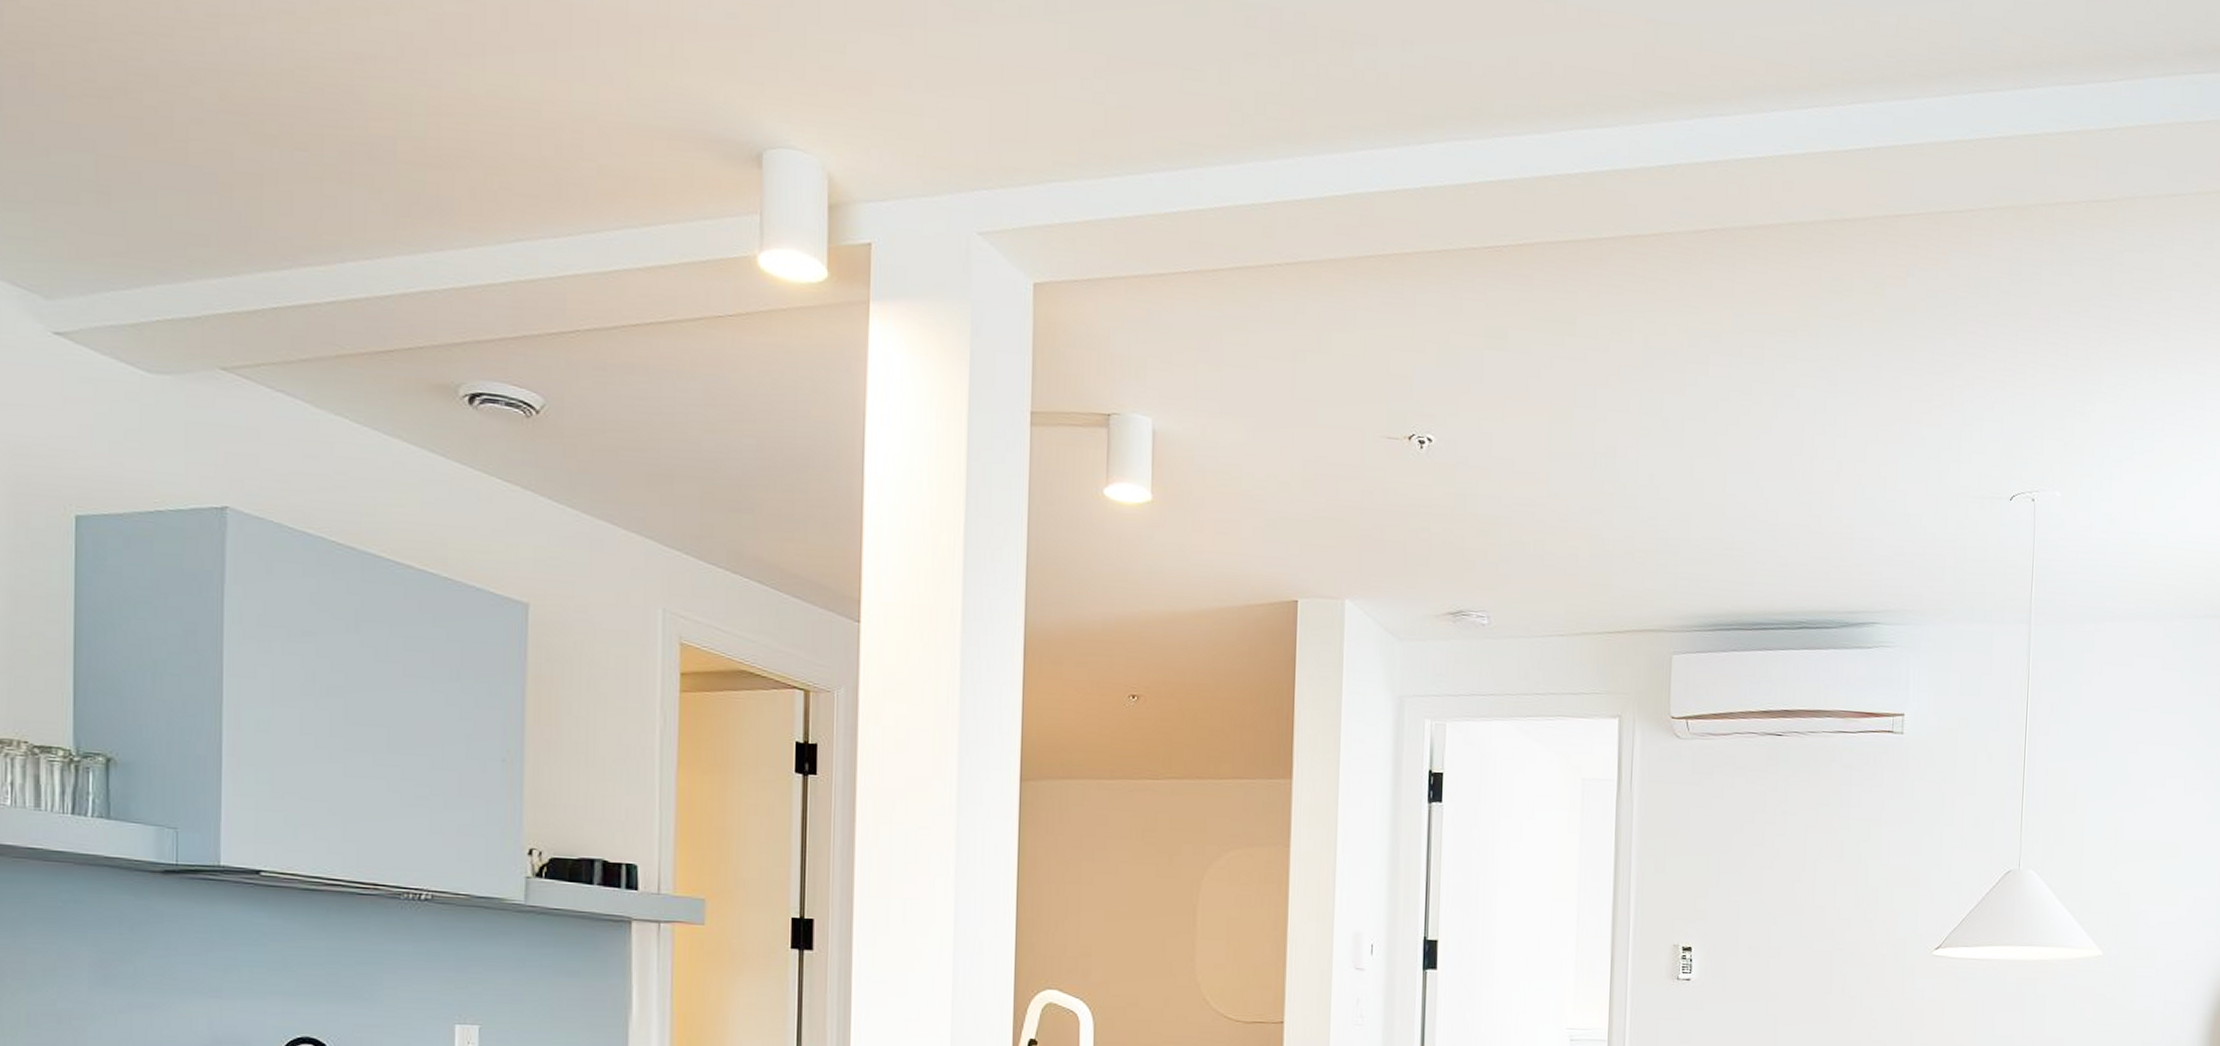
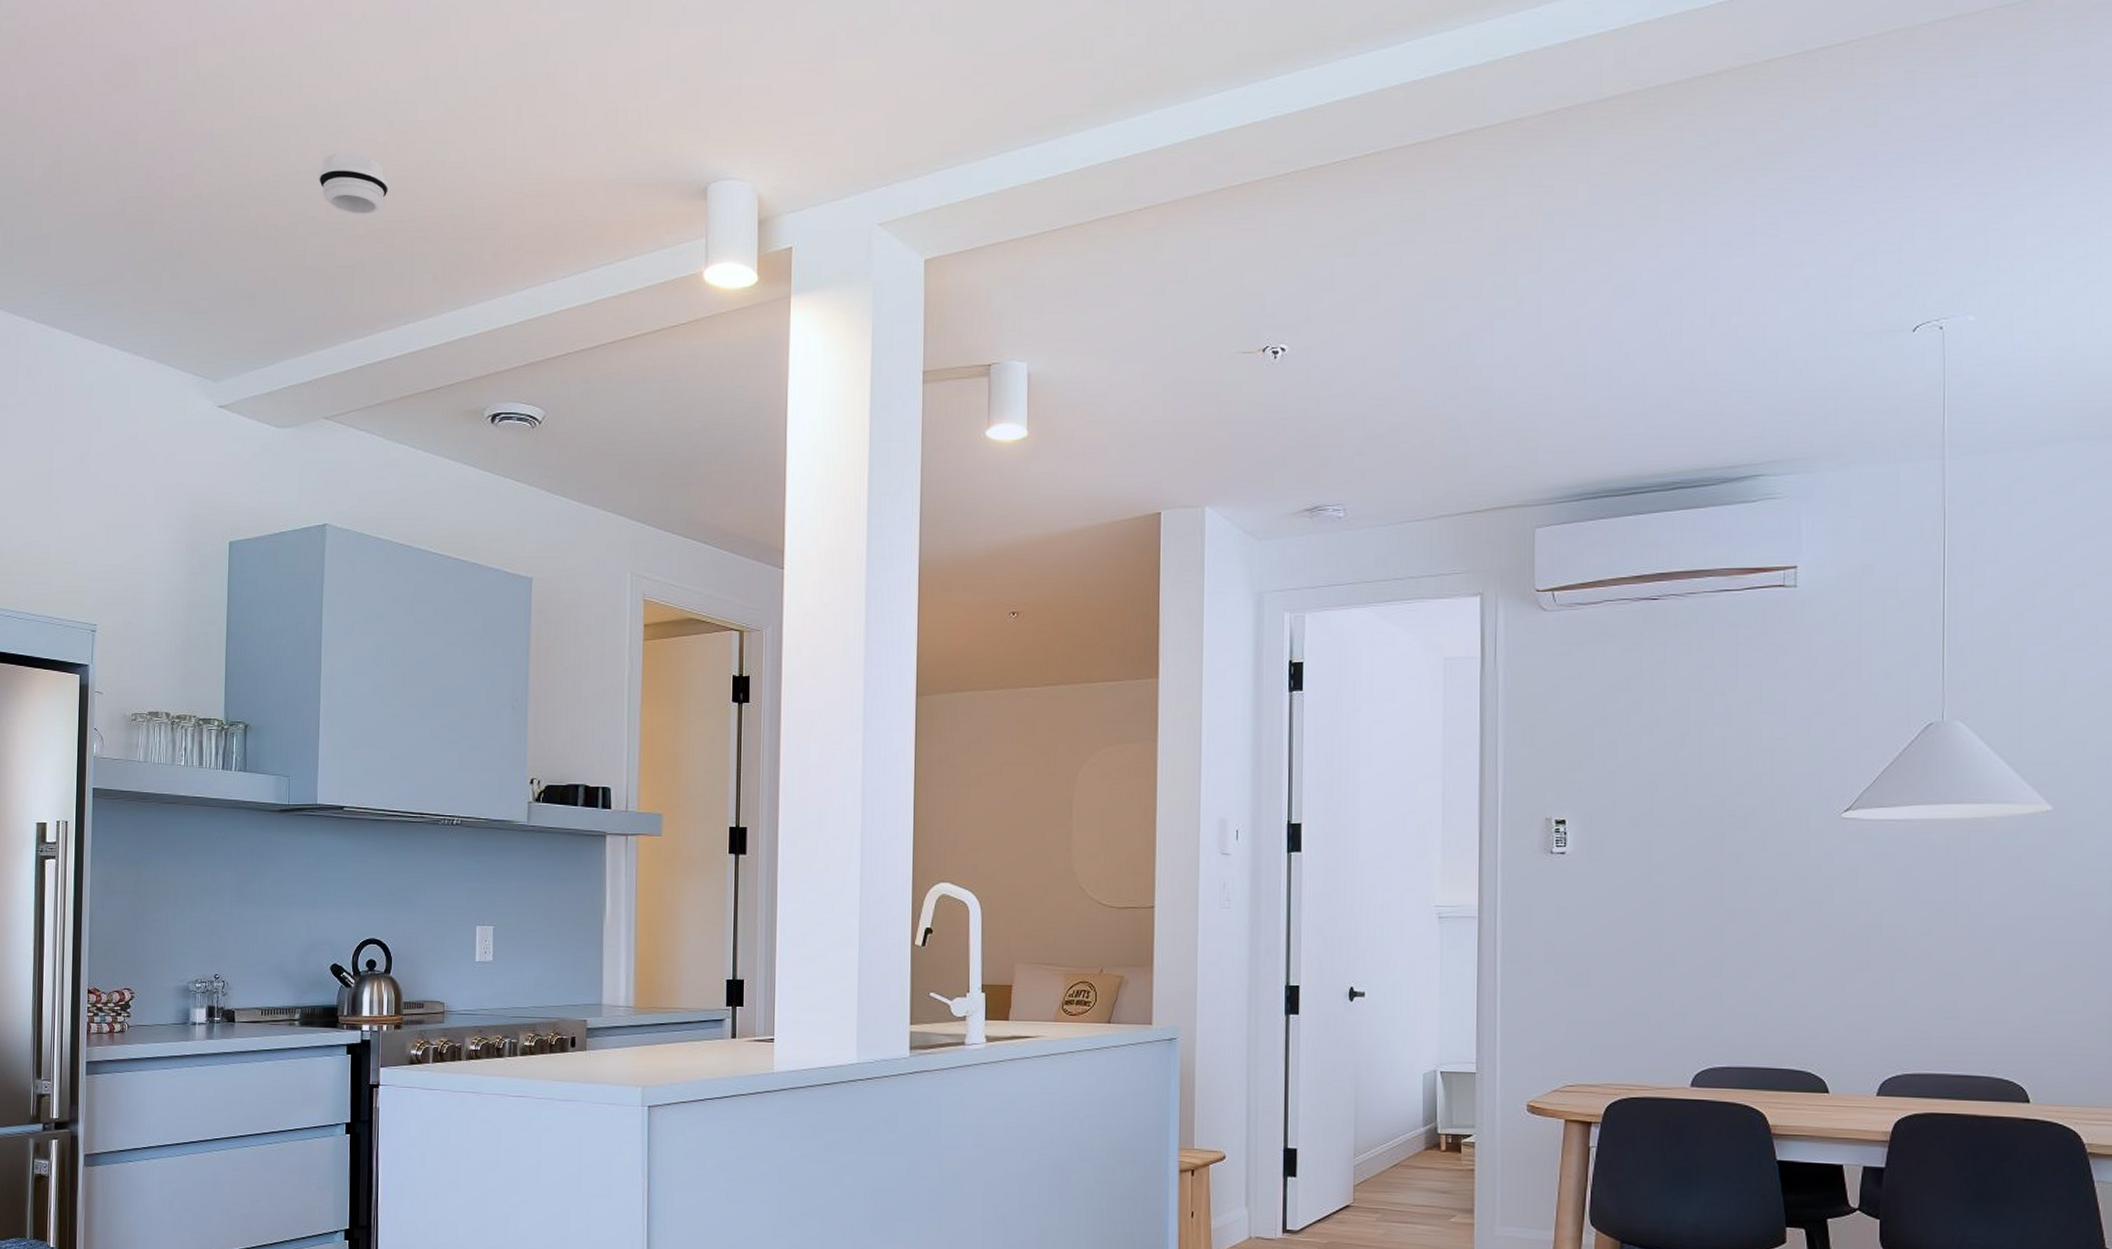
smoke detector: none [205,20,314,110] -> present [318,153,389,214]

